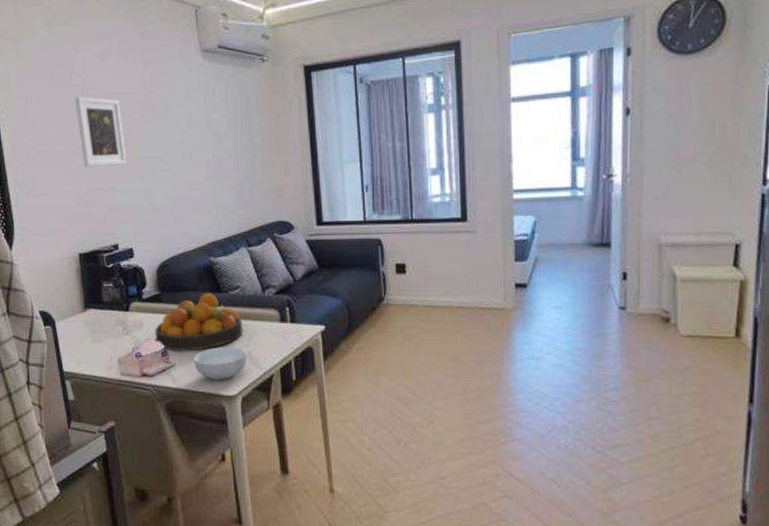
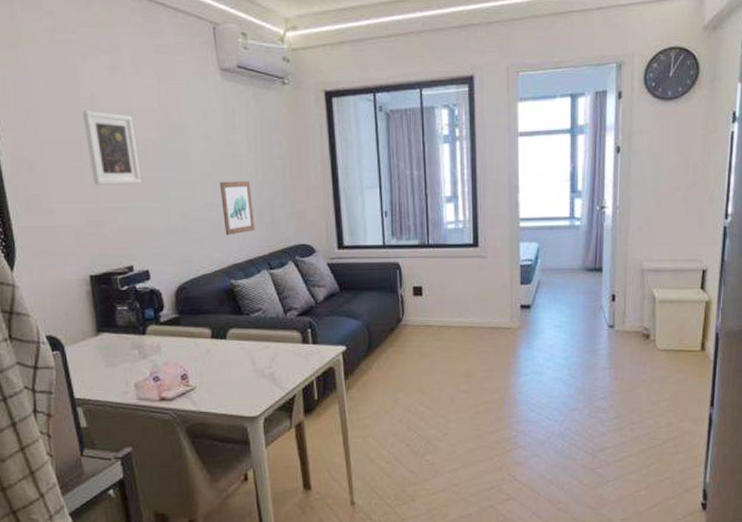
fruit bowl: present [155,292,243,351] -> none [173,315,265,374]
cereal bowl: present [194,347,247,380] -> none [215,369,269,402]
wall art: none [200,159,234,213] -> present [219,181,255,236]

